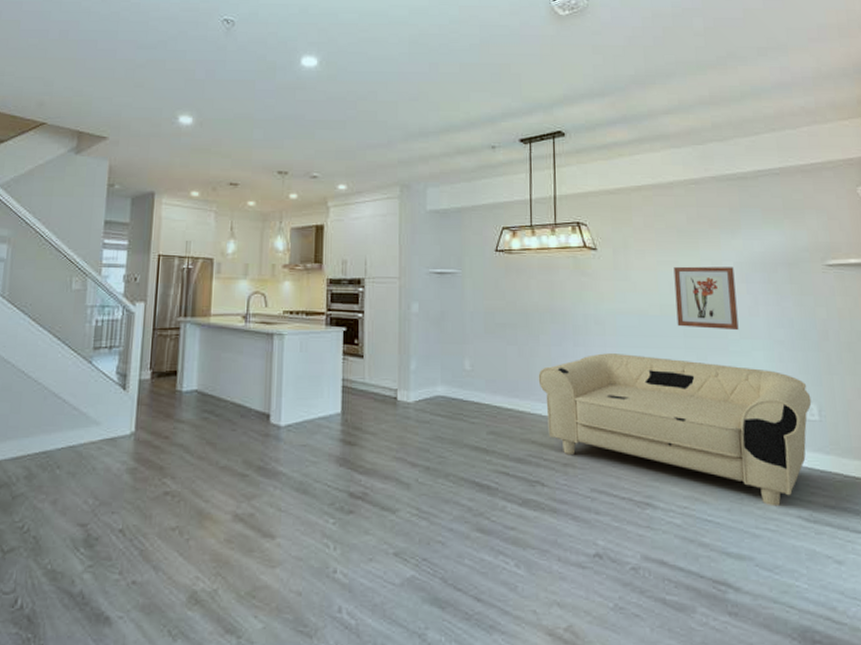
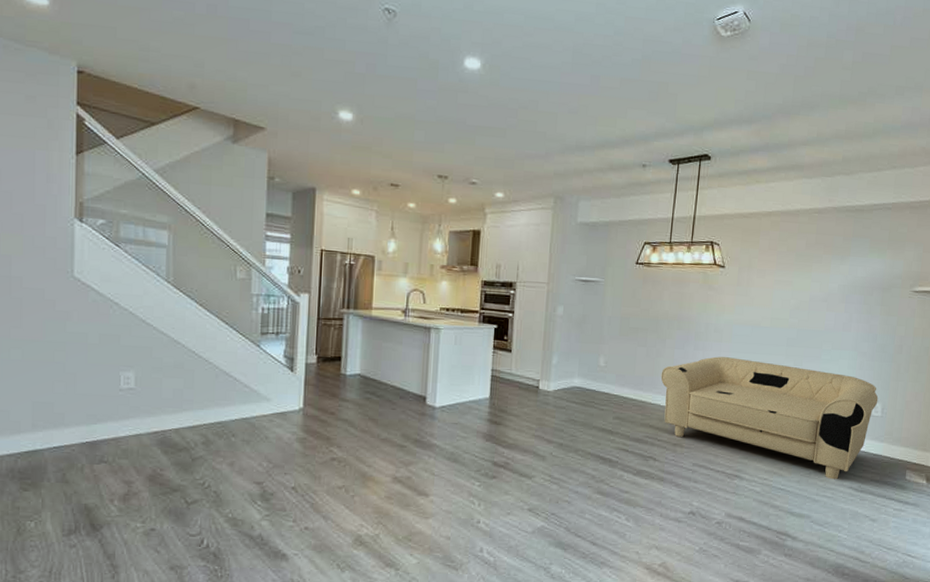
wall art: present [673,266,739,331] -> none [783,286,838,343]

